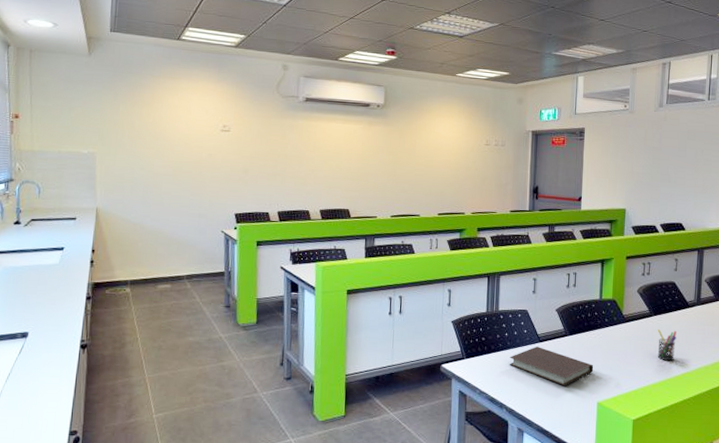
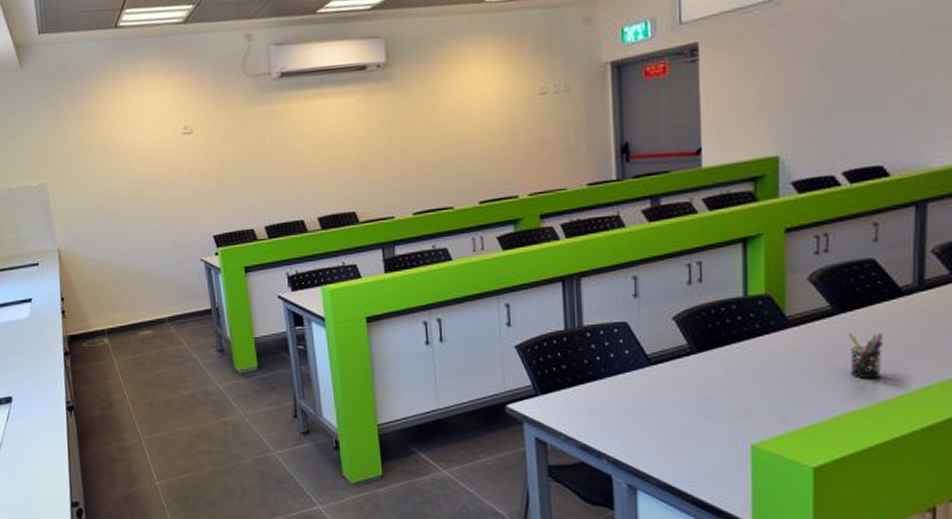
notebook: present [509,347,594,387] -> none [605,372,742,425]

